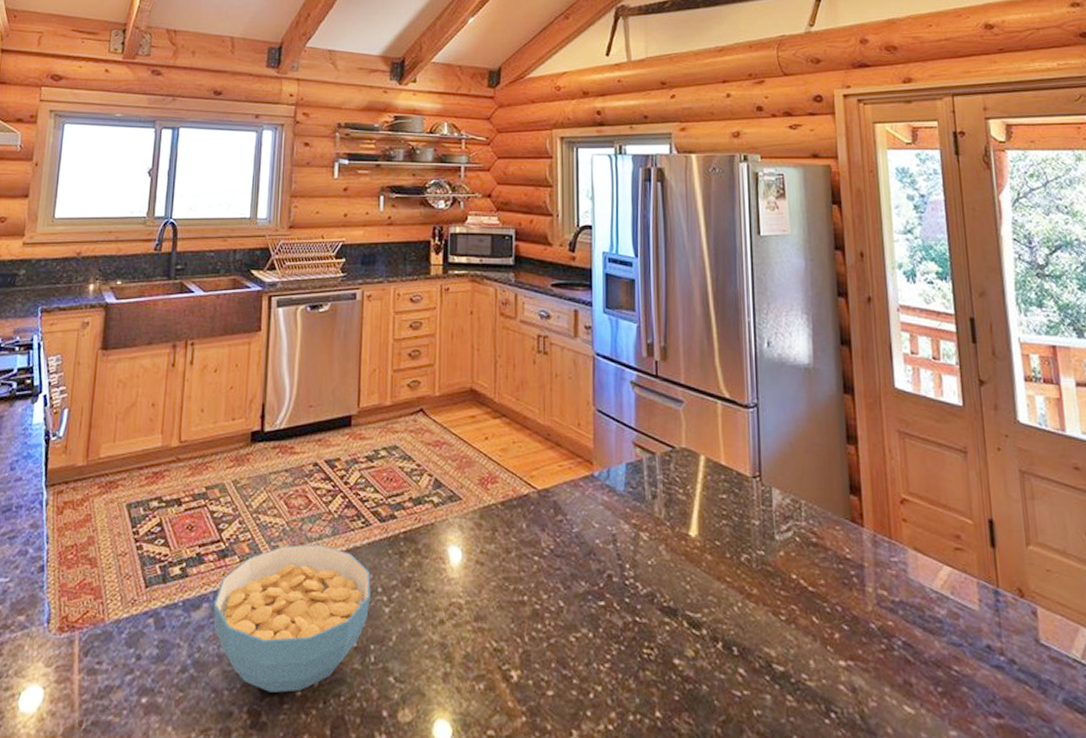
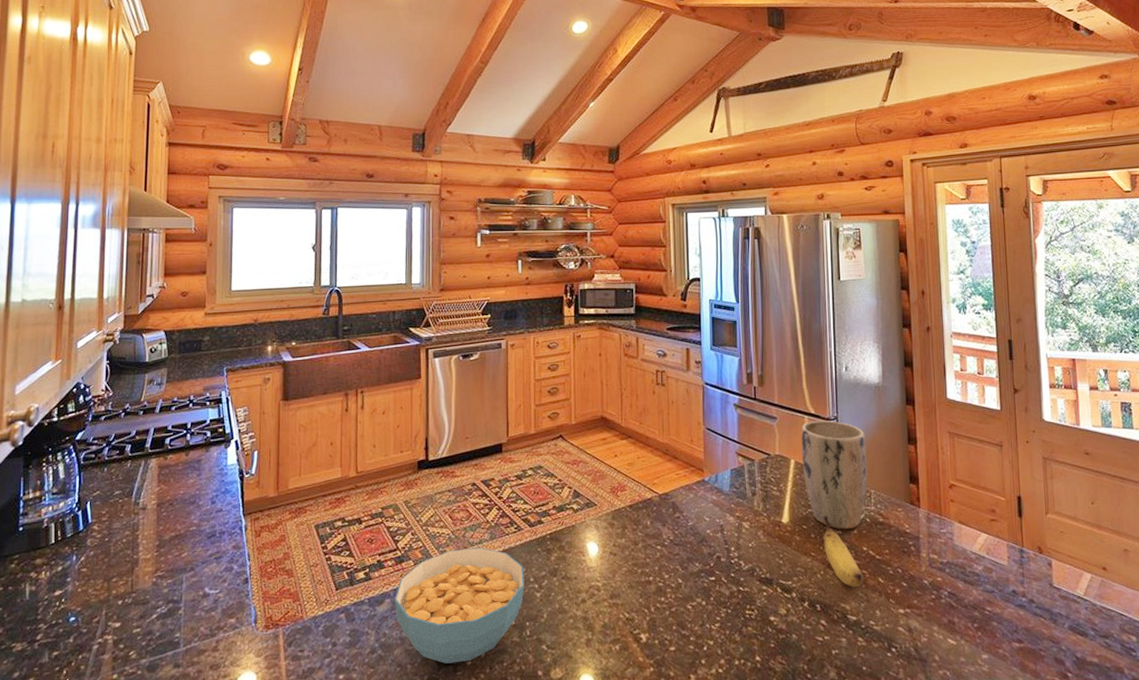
plant pot: none [713,407,796,550] -> present [801,420,868,530]
banana: none [741,530,793,627] -> present [823,516,864,587]

